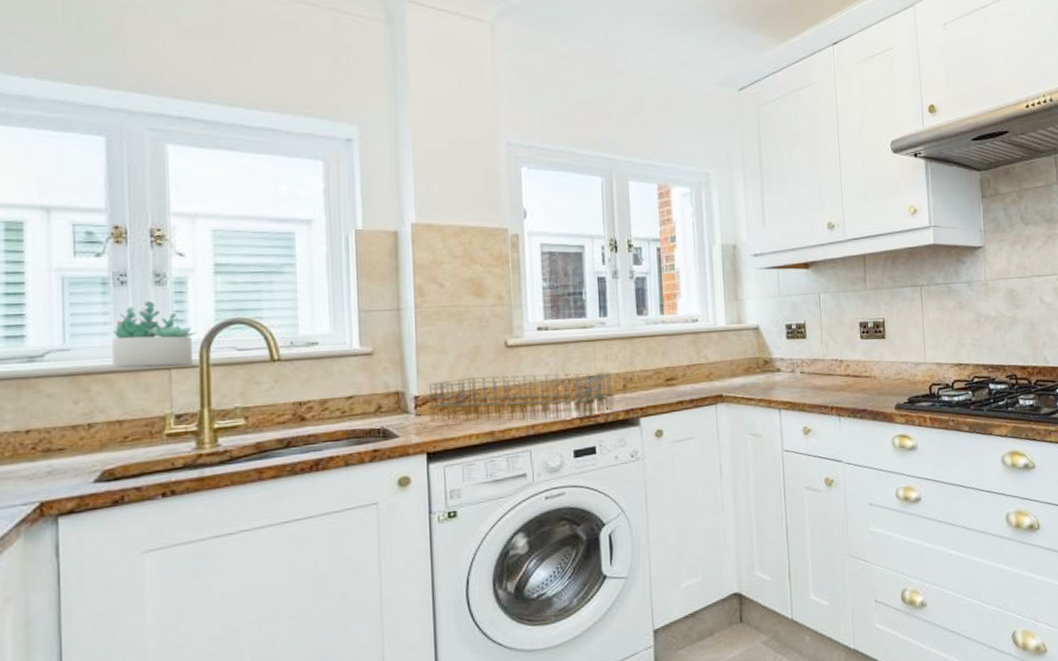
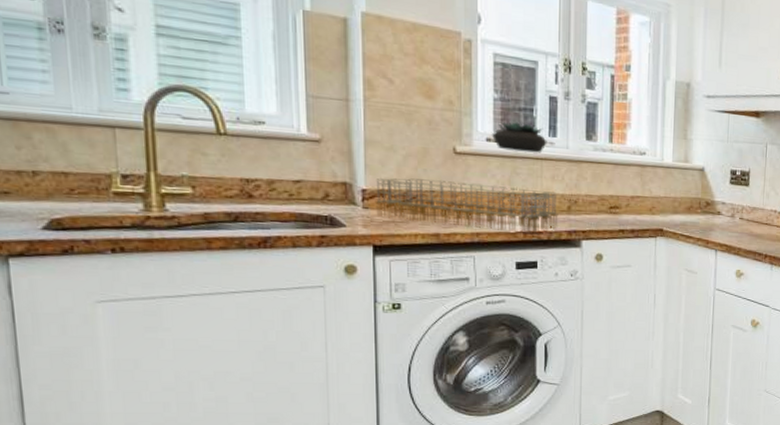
succulent plant: present [112,301,197,369] -> none [51,54,140,127]
succulent plant: none [541,307,598,337] -> present [491,122,547,154]

